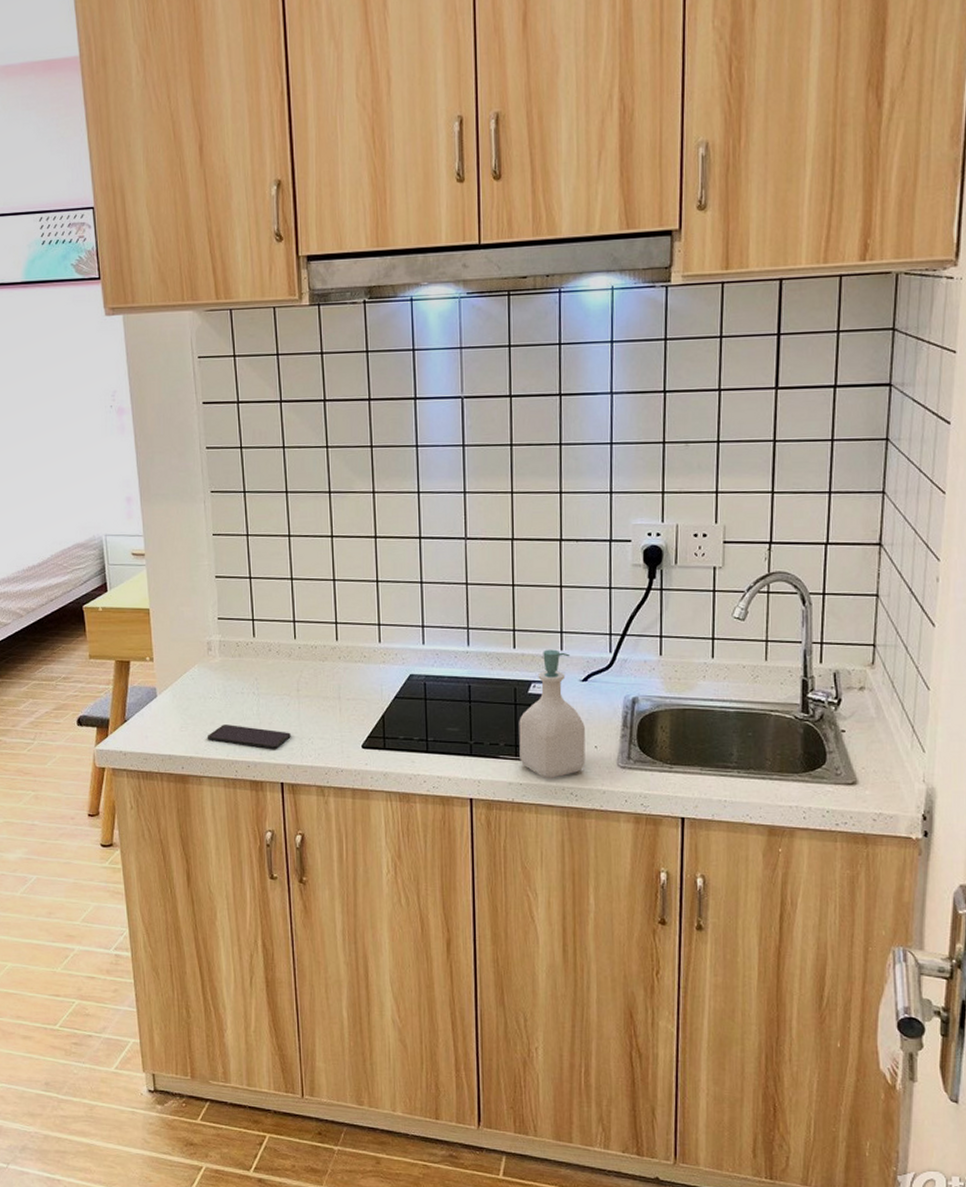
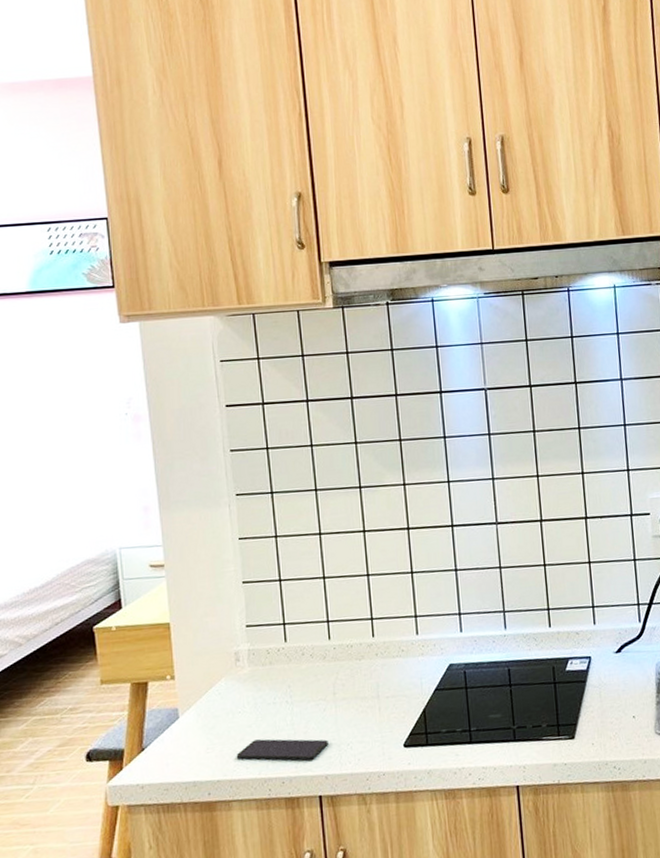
soap bottle: present [519,649,586,778] -> none [559,624,626,755]

